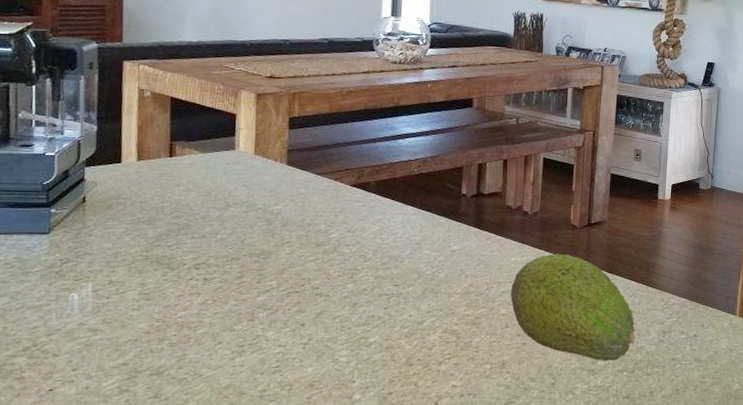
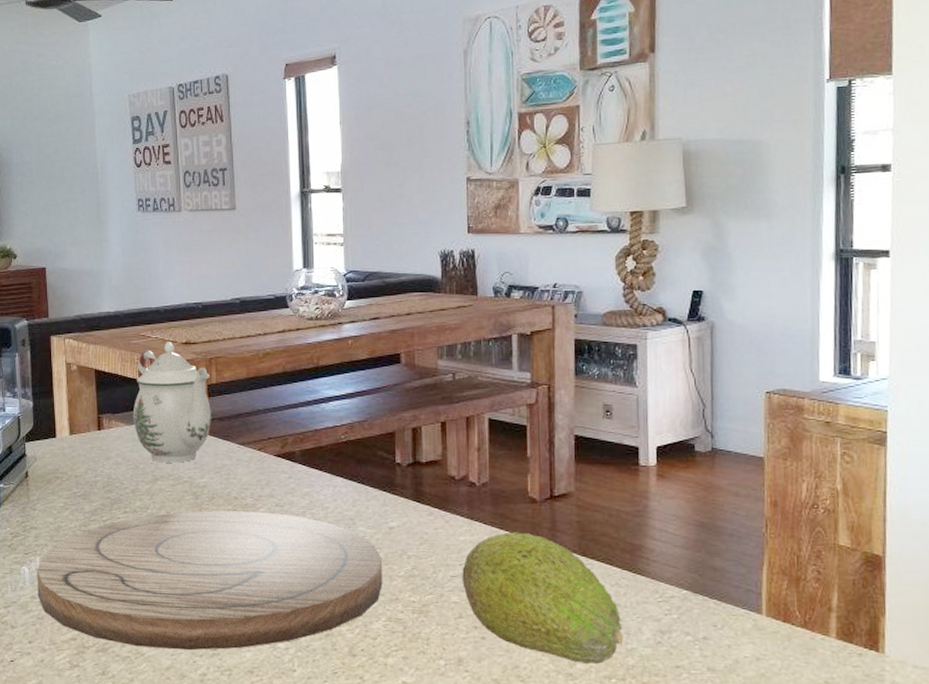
cutting board: none [86,236,442,369] -> present [37,510,382,651]
teapot: none [208,74,293,191] -> present [132,341,211,463]

